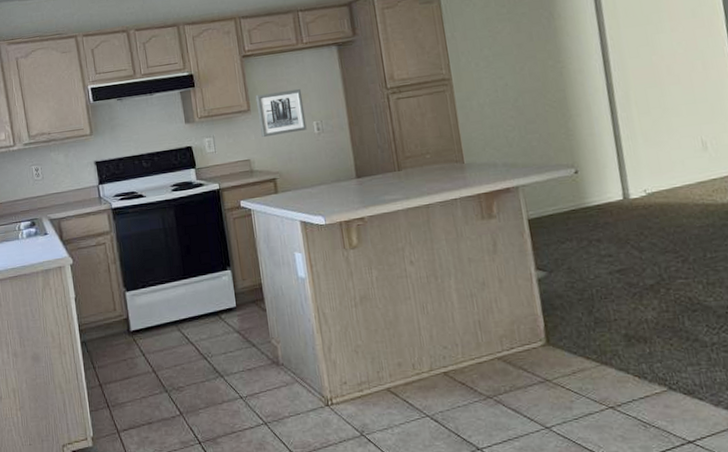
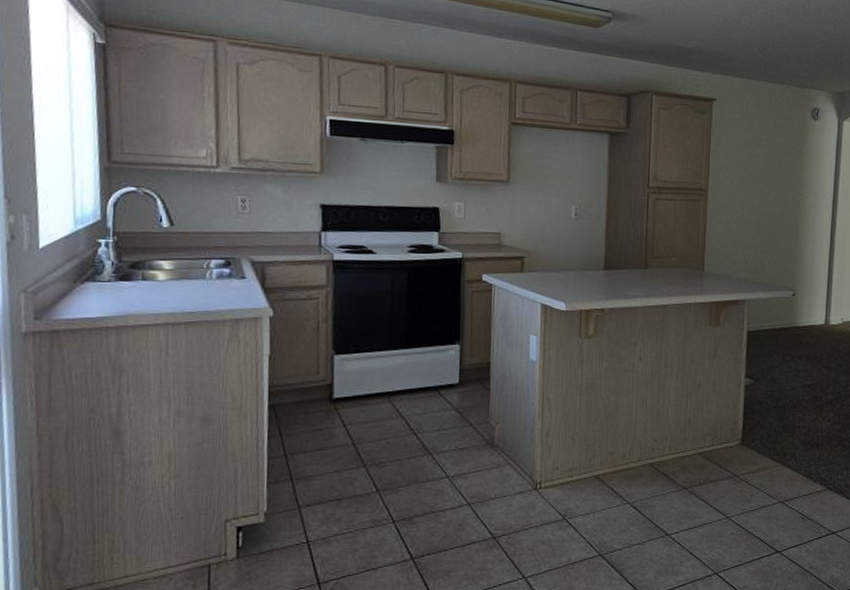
wall art: present [255,88,307,137] -> none [516,167,567,214]

